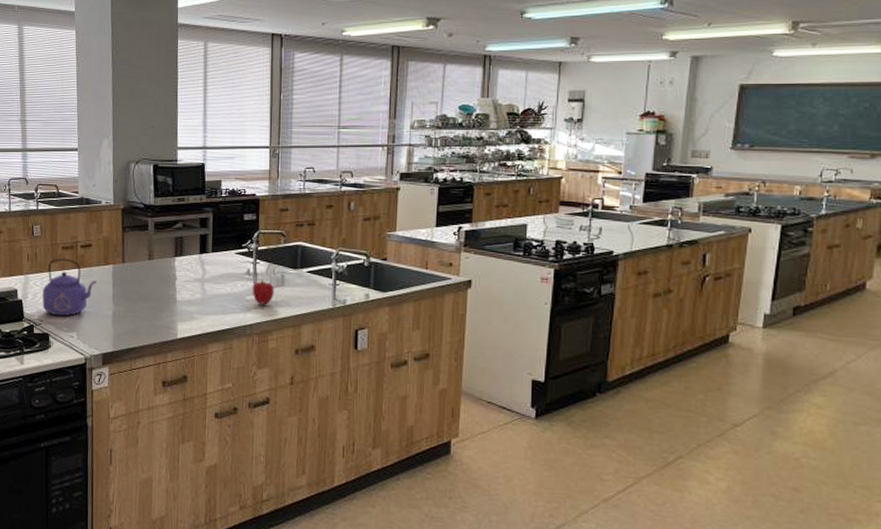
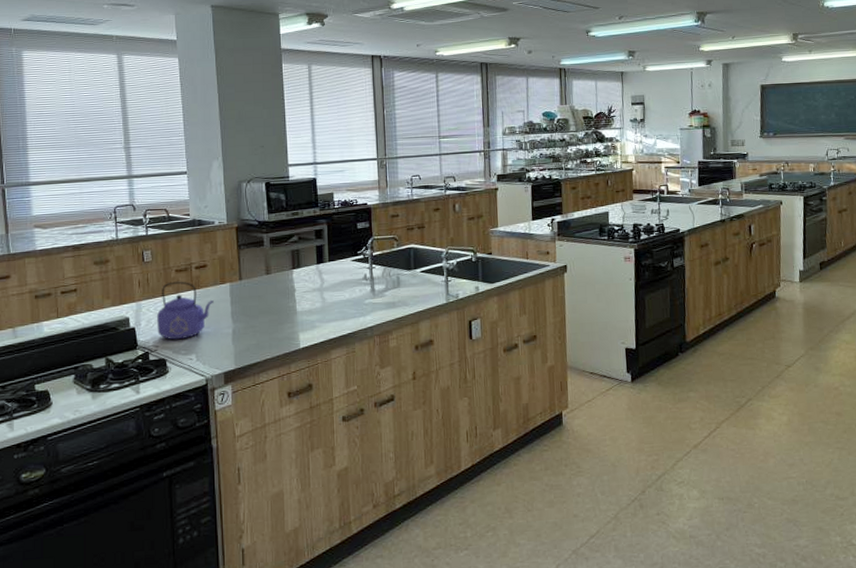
fruit: present [252,280,274,305] -> none [370,283,391,307]

